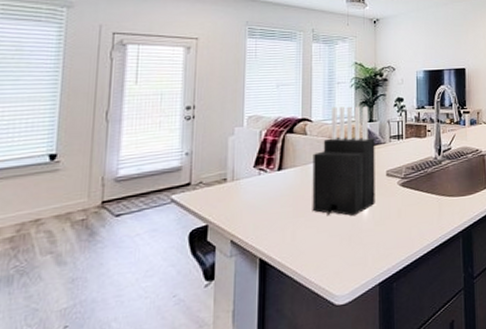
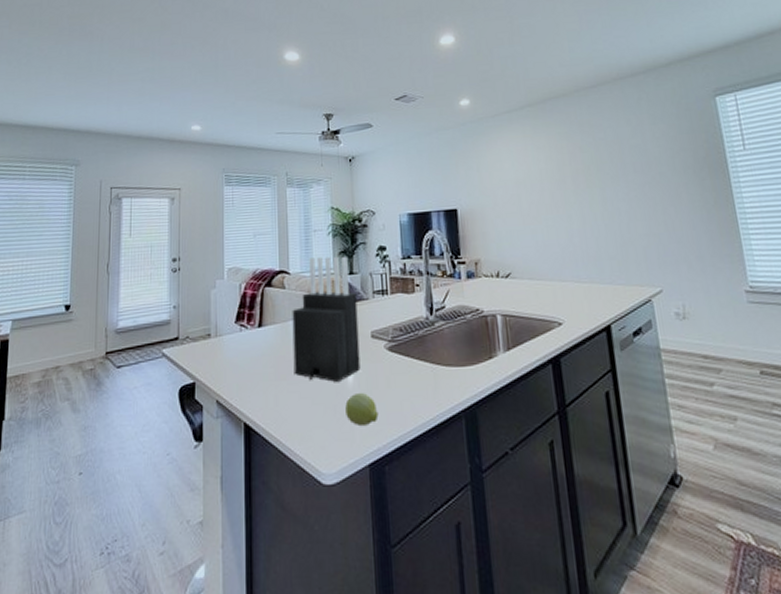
fruit: none [360,223,390,252] -> present [345,393,379,427]

